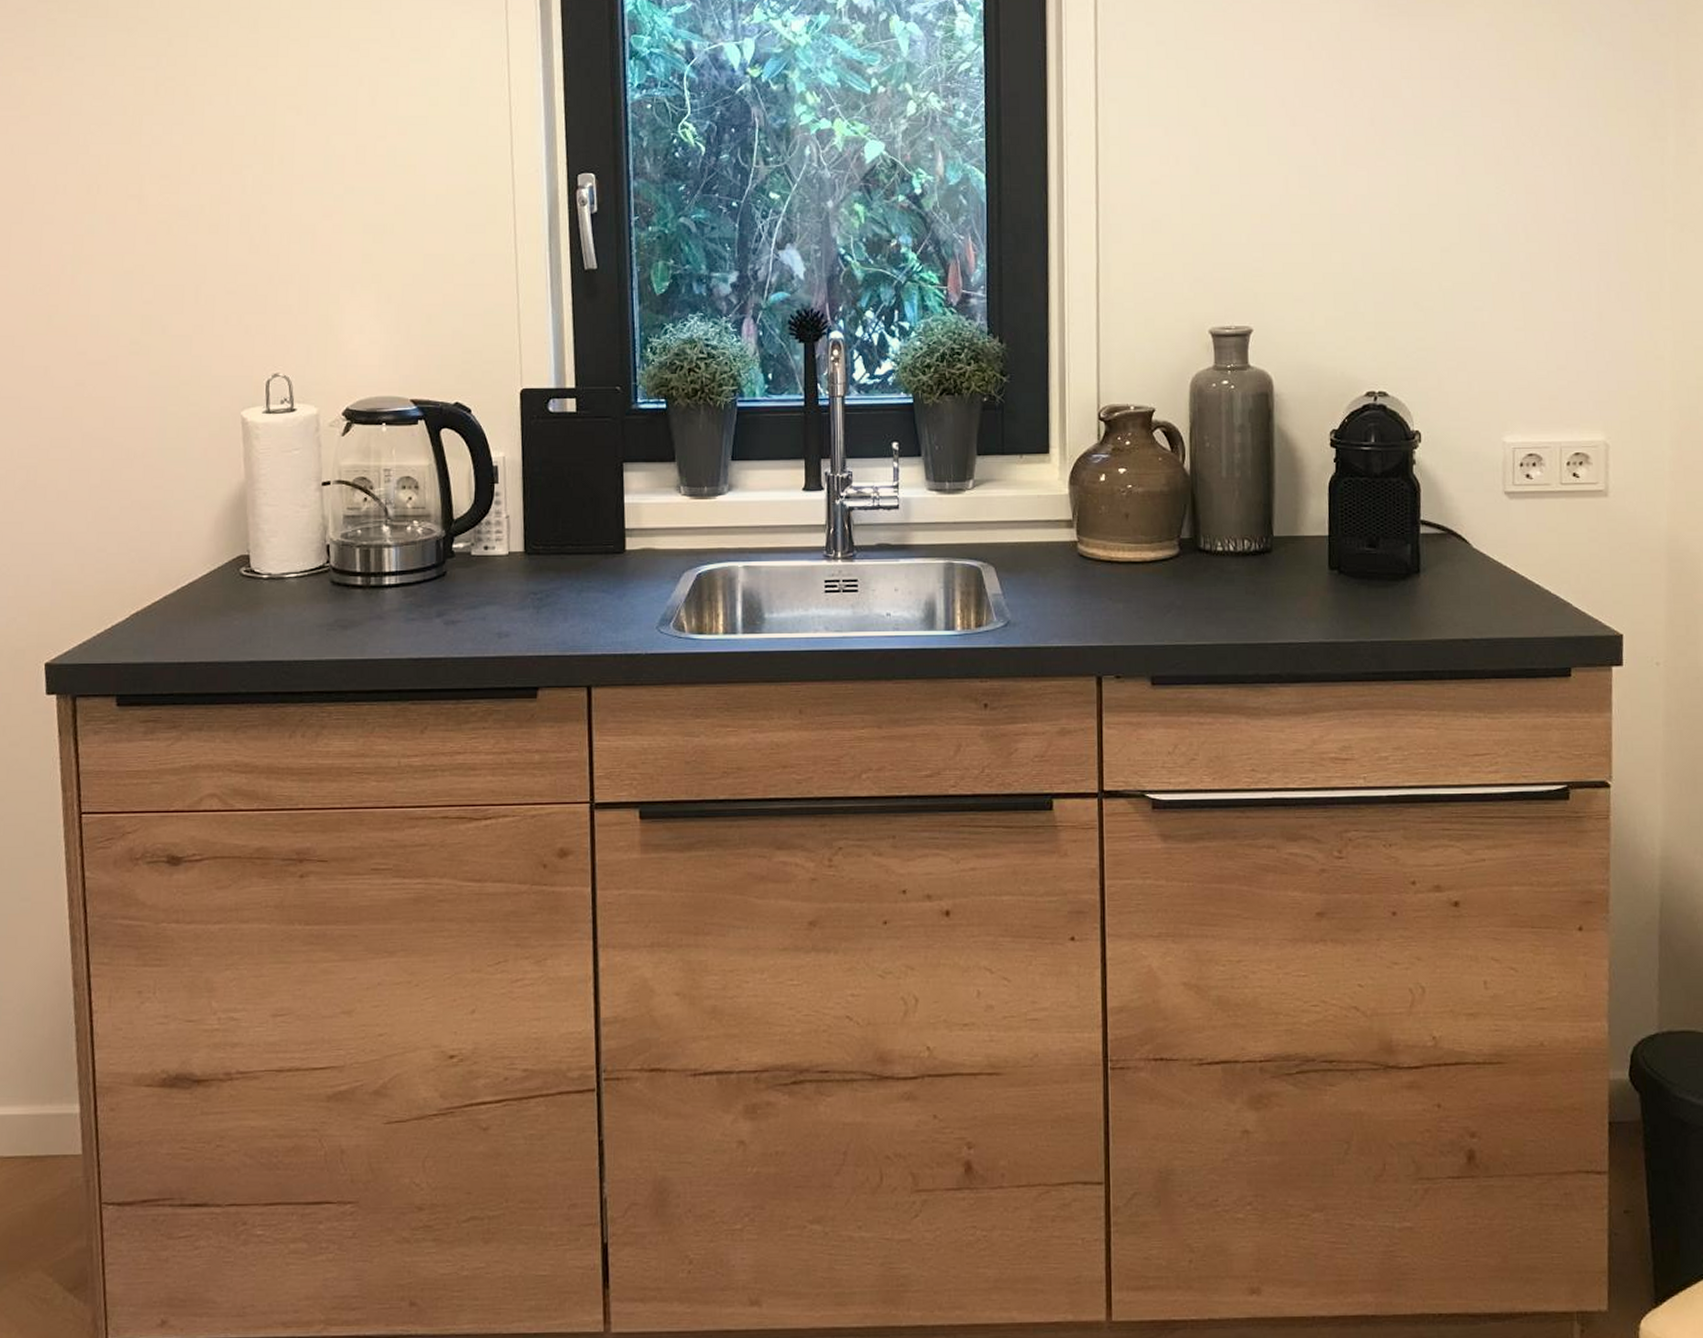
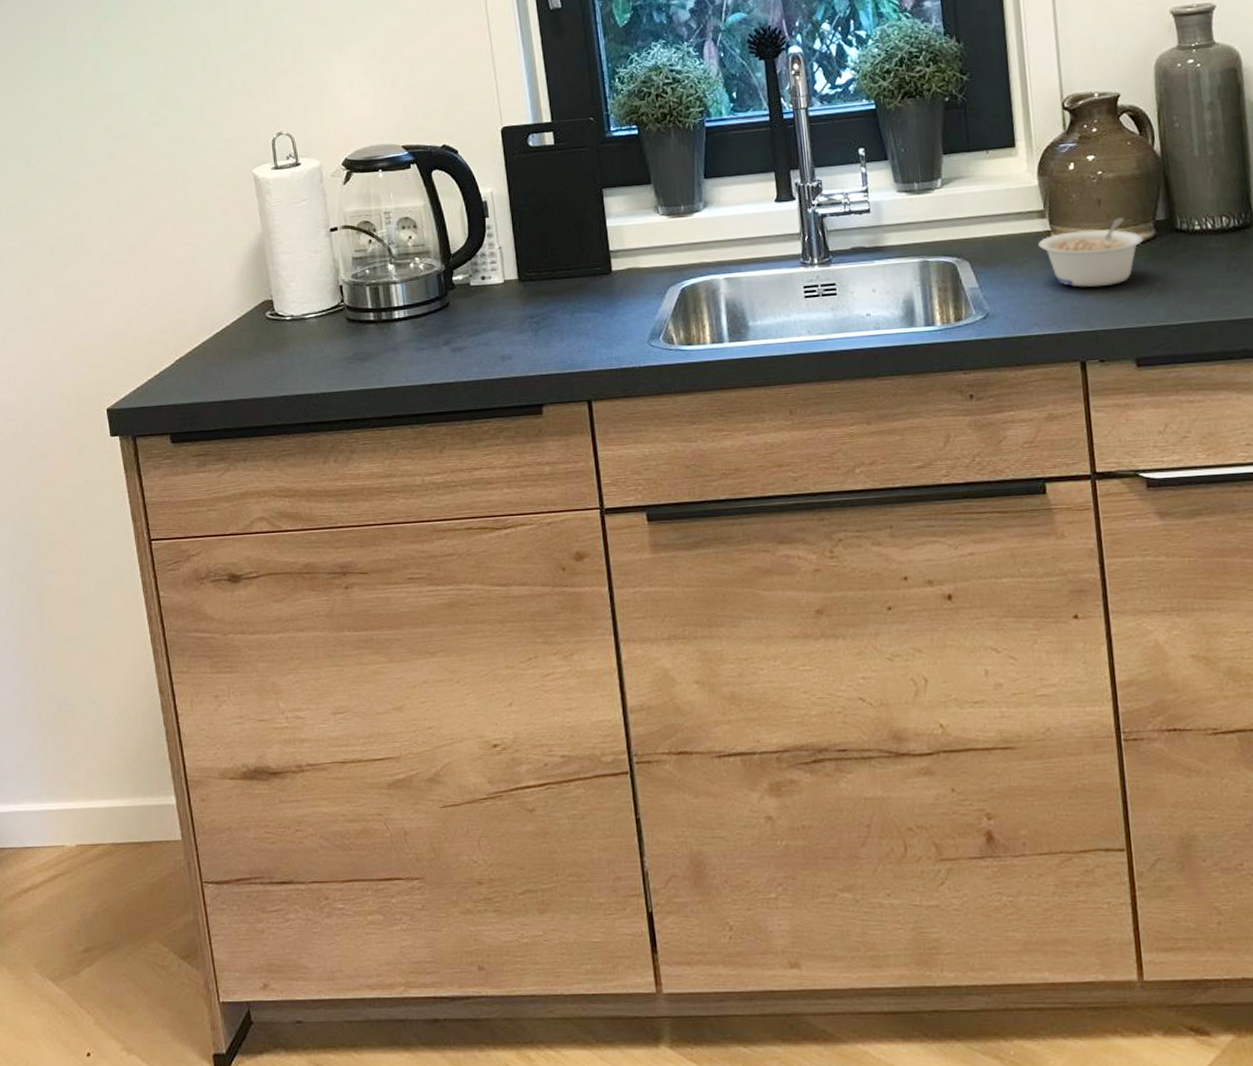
legume: none [1064,533,1167,601] -> present [1038,217,1144,287]

